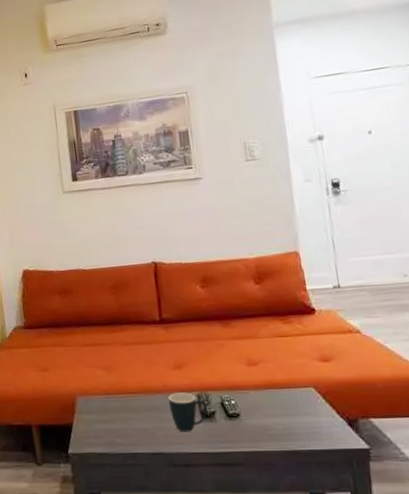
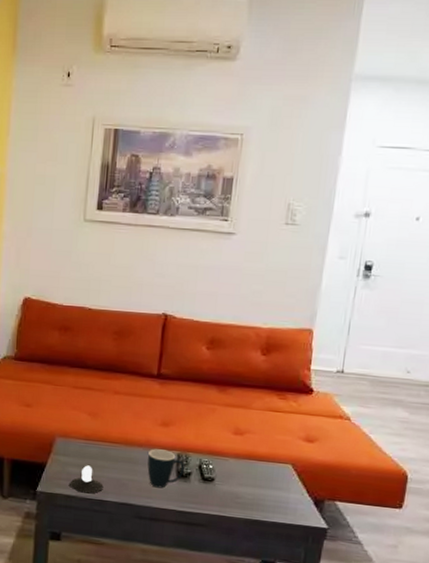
candle: none [98,420,132,448] -> present [69,465,104,494]

